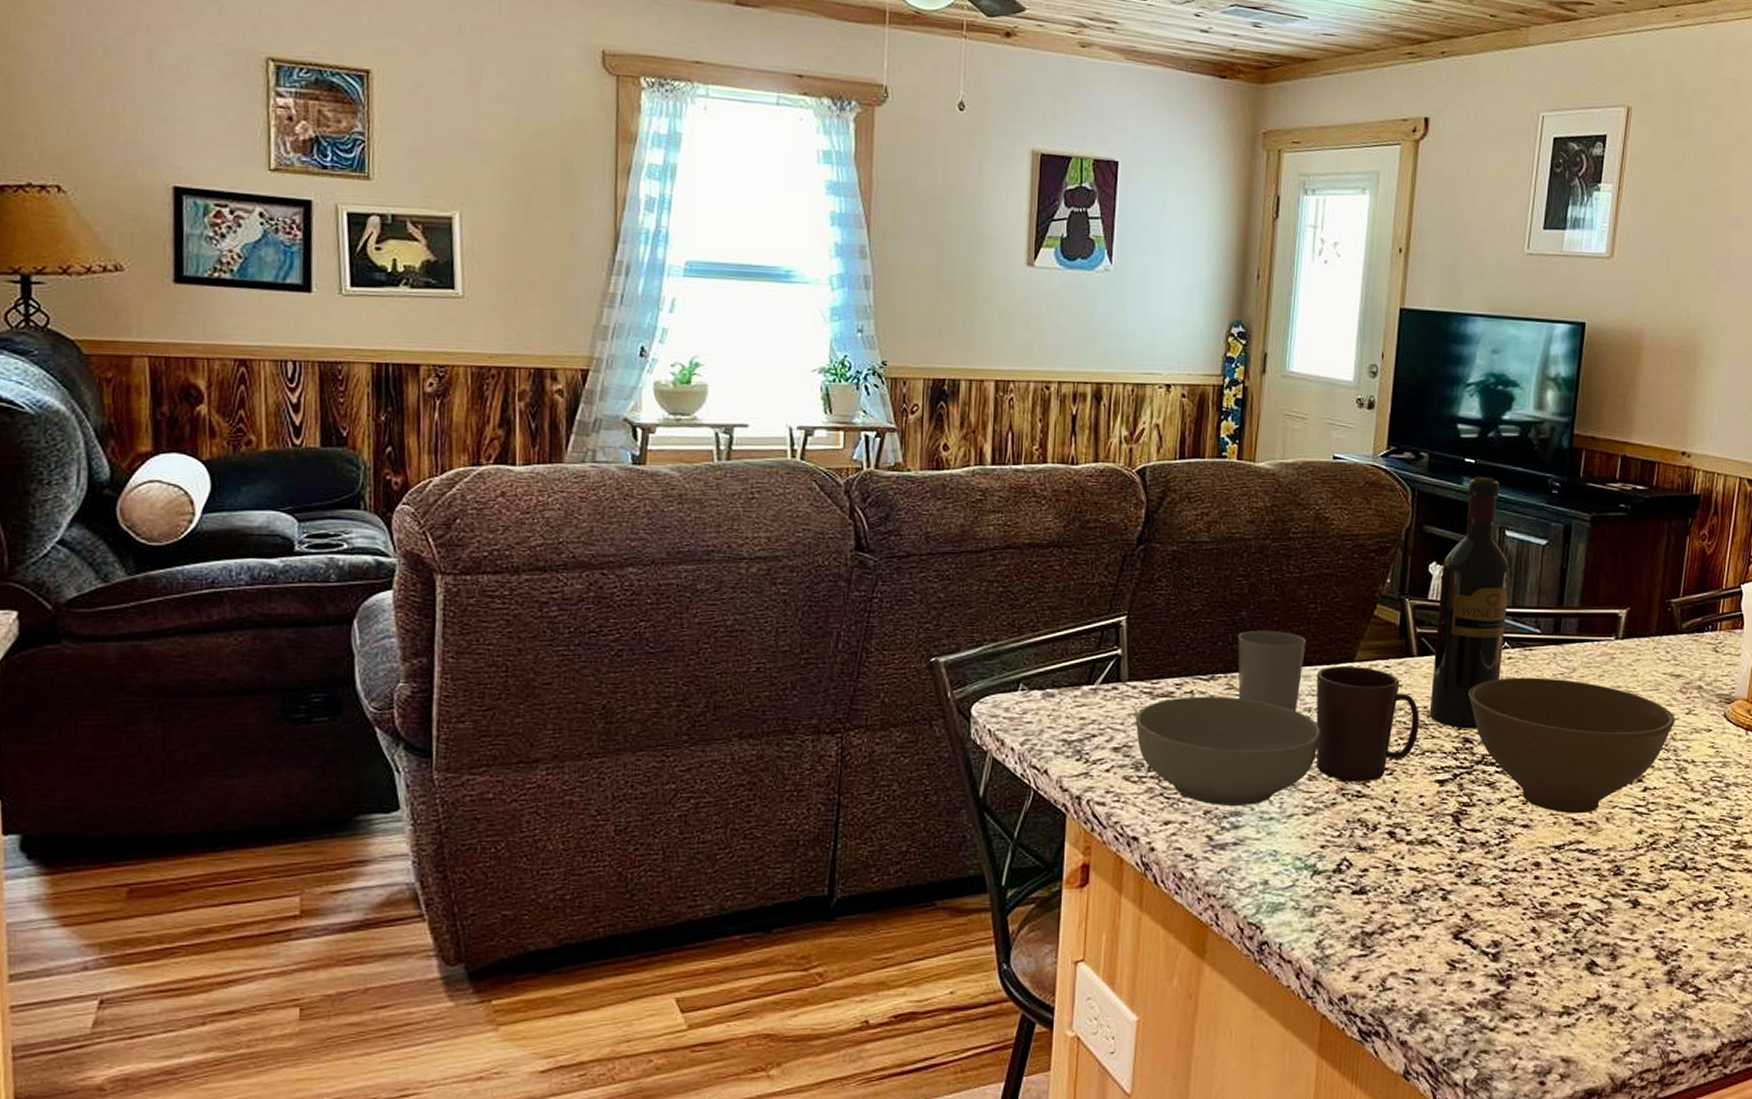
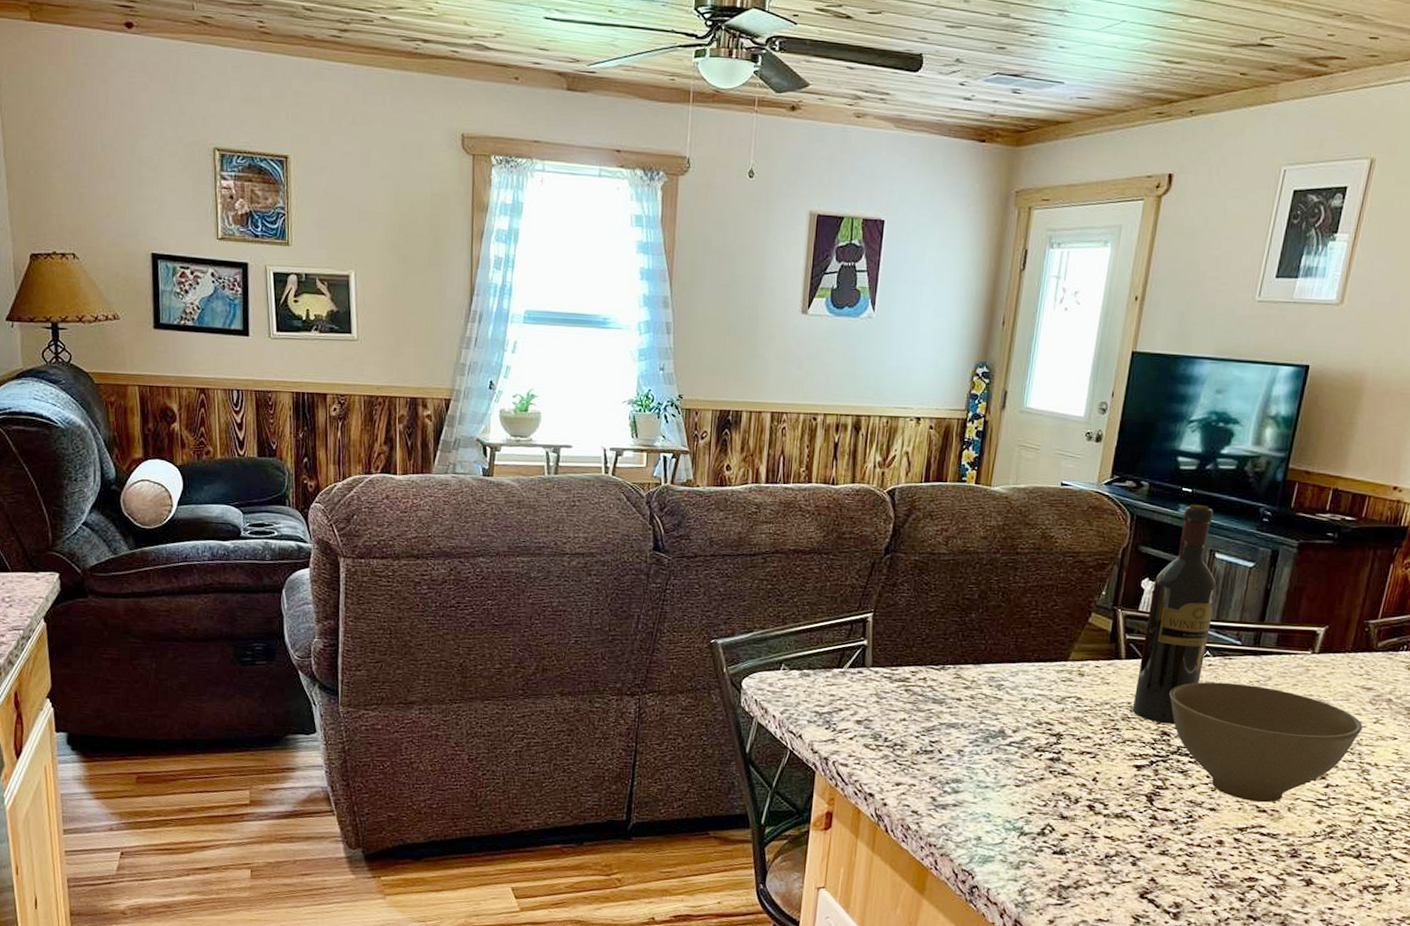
bowl: present [1135,696,1322,806] -> none [876,682,1035,775]
cup: present [1237,629,1307,712] -> none [964,630,1027,700]
mug: present [1316,665,1420,783] -> none [1029,663,1124,763]

